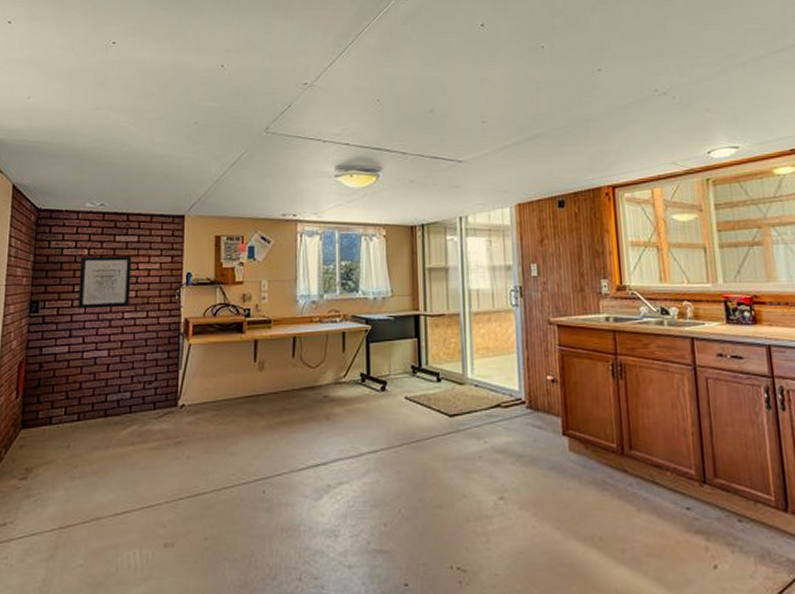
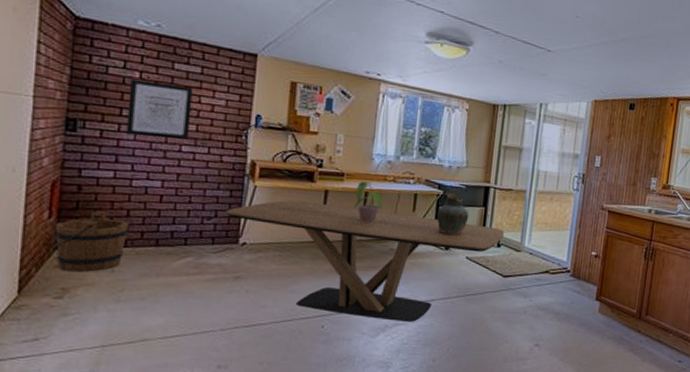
bucket: none [20,387,82,451] -> present [54,211,130,273]
dining table: none [165,354,442,480] -> present [226,200,504,322]
potted plant: none [283,324,312,371] -> present [353,181,383,224]
ceramic jug: none [368,326,402,374] -> present [437,192,469,236]

